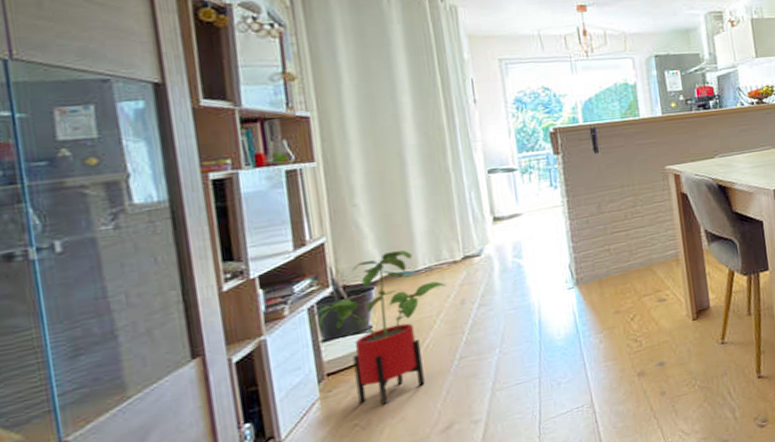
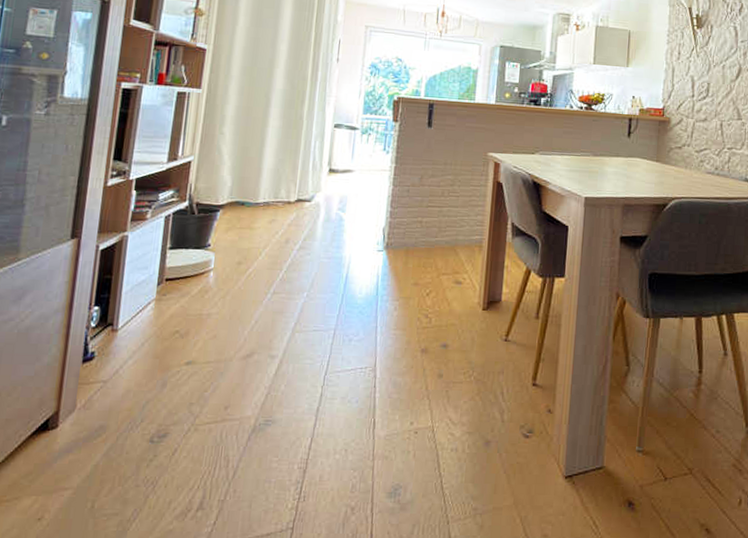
house plant: present [309,250,448,406] -> none [163,181,278,320]

